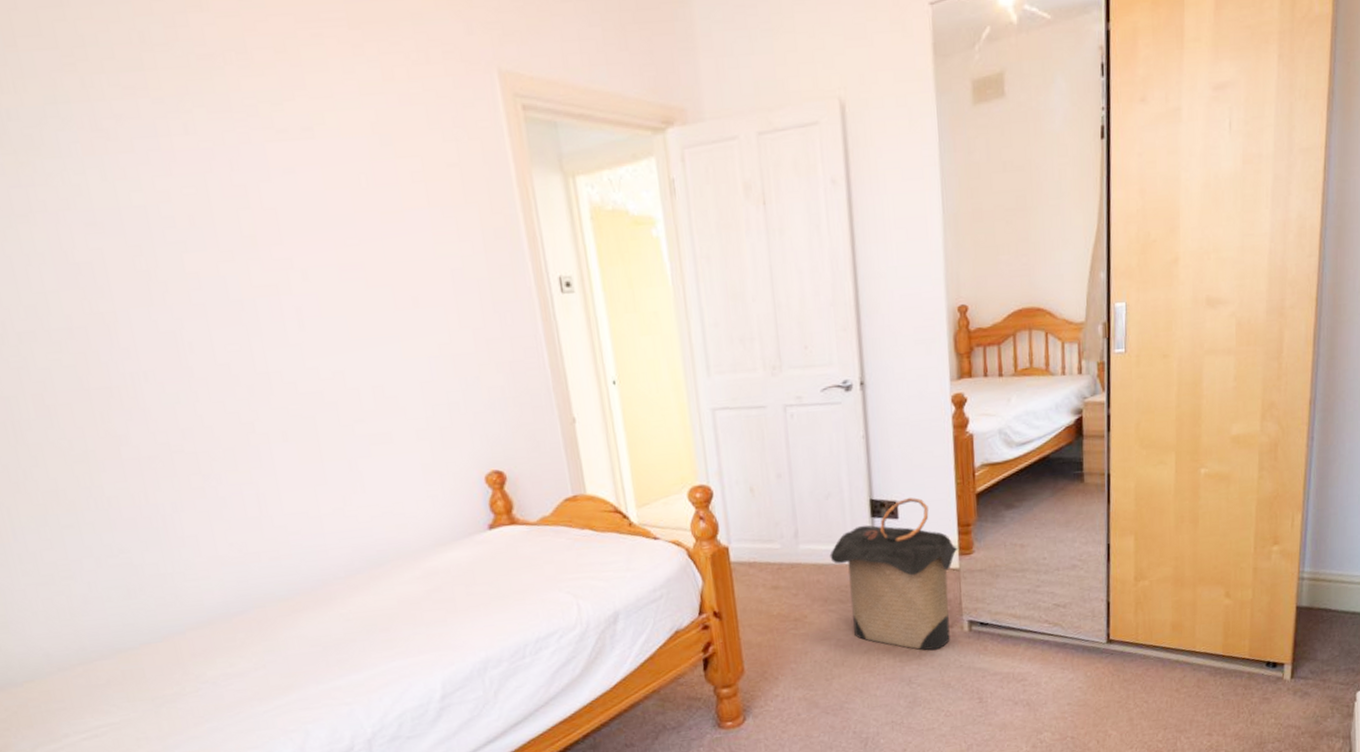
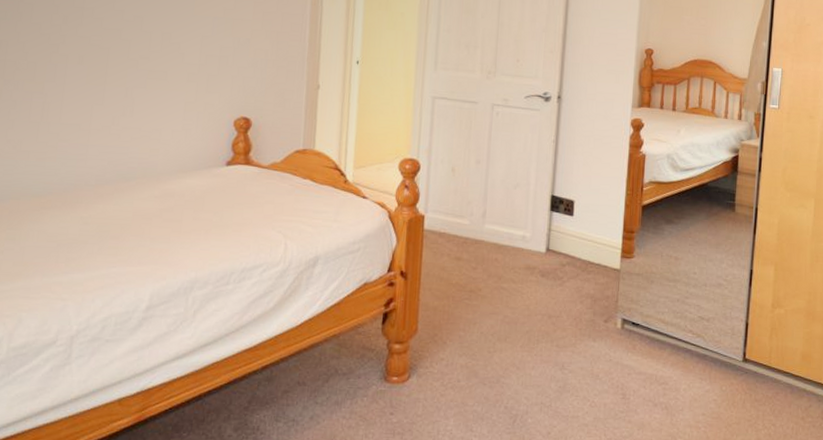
laundry hamper: present [830,497,959,651] -> none [509,199,622,341]

